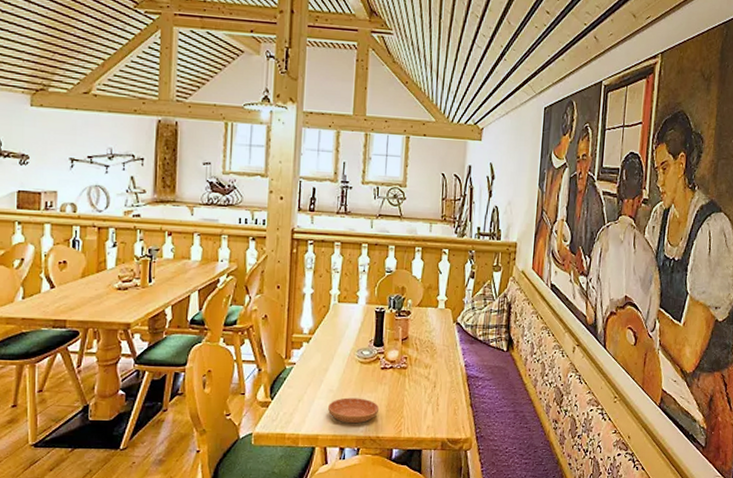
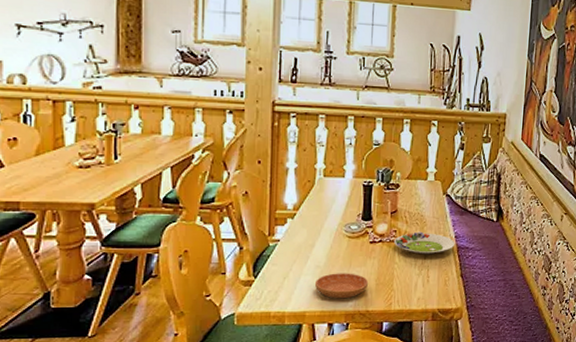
salad plate: none [405,359,465,383] -> present [394,231,455,255]

